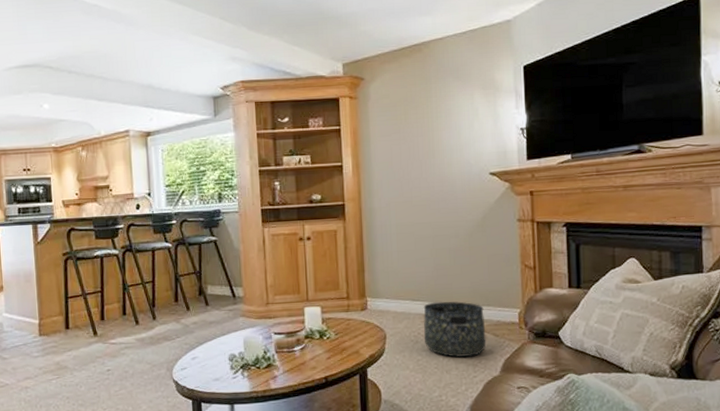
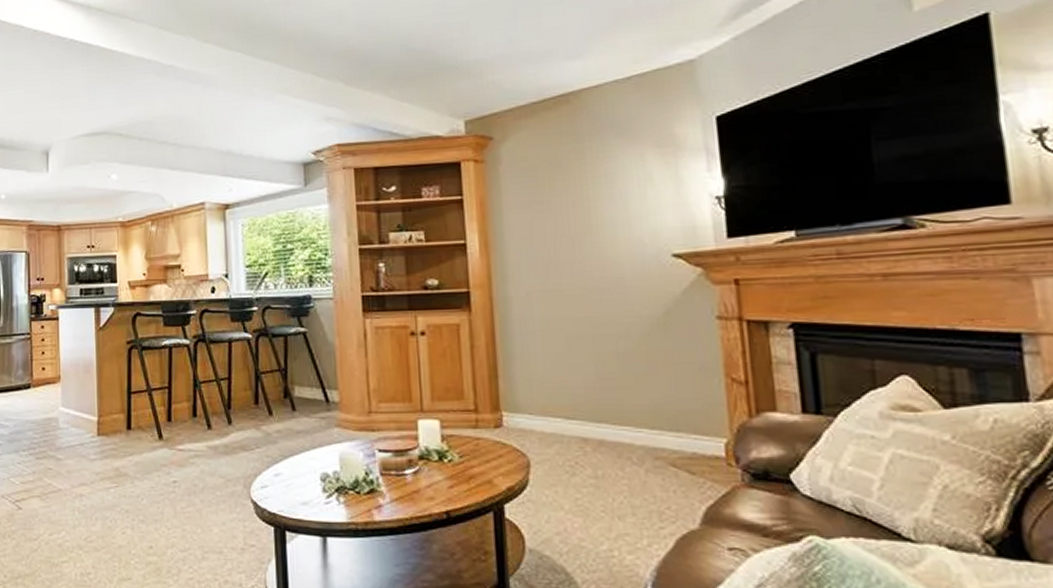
basket: present [423,301,487,357] -> none [582,422,678,499]

